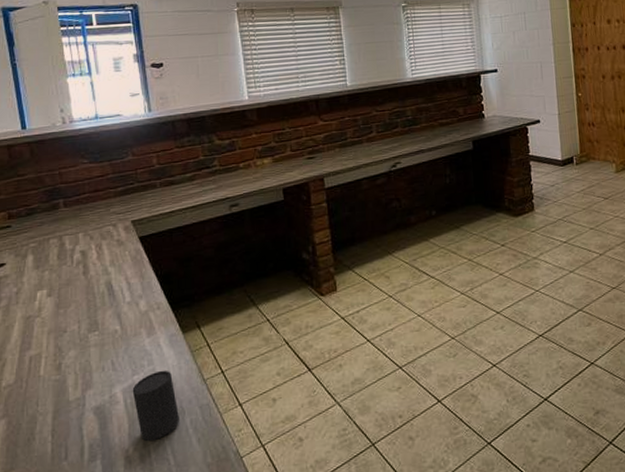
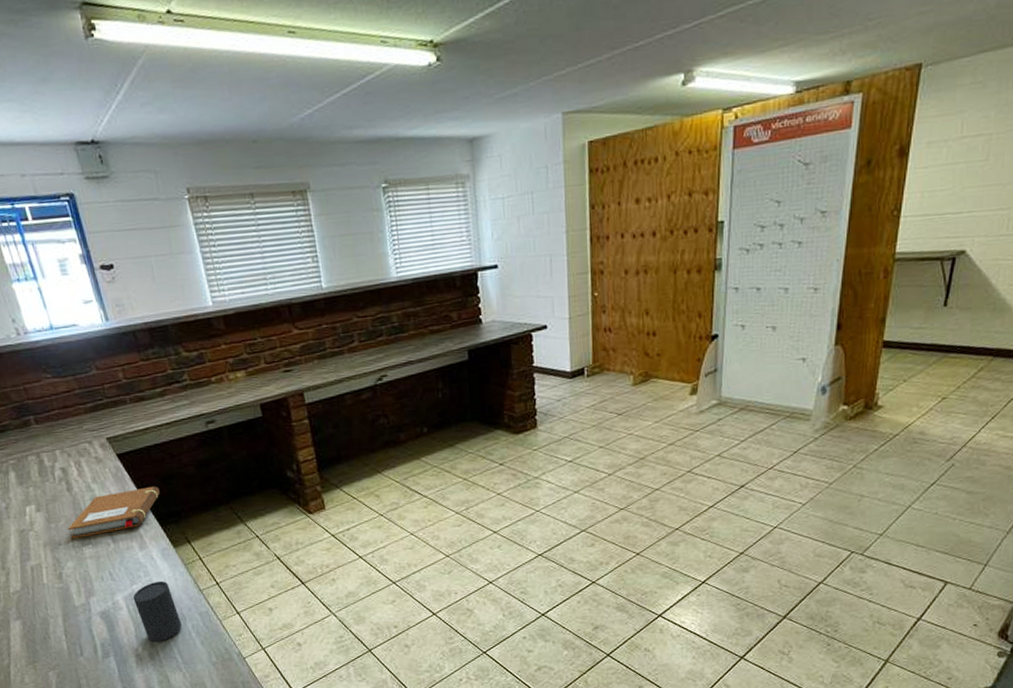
notebook: none [77,269,176,326] -> present [68,486,160,540]

